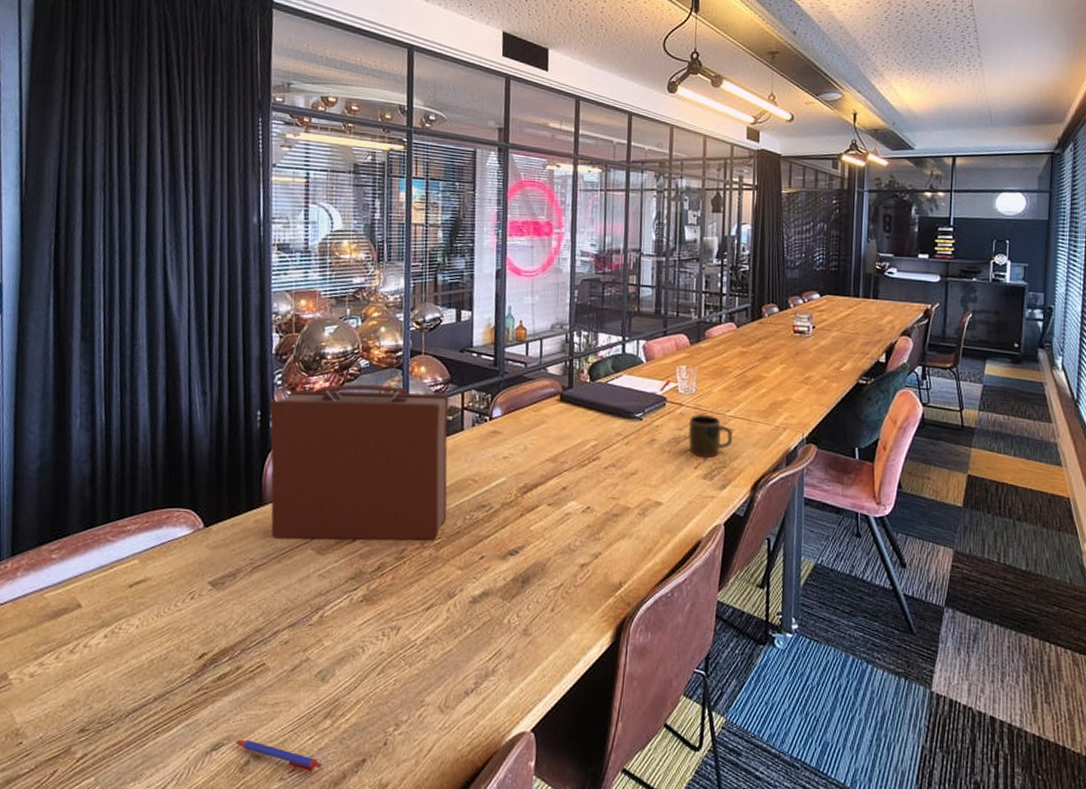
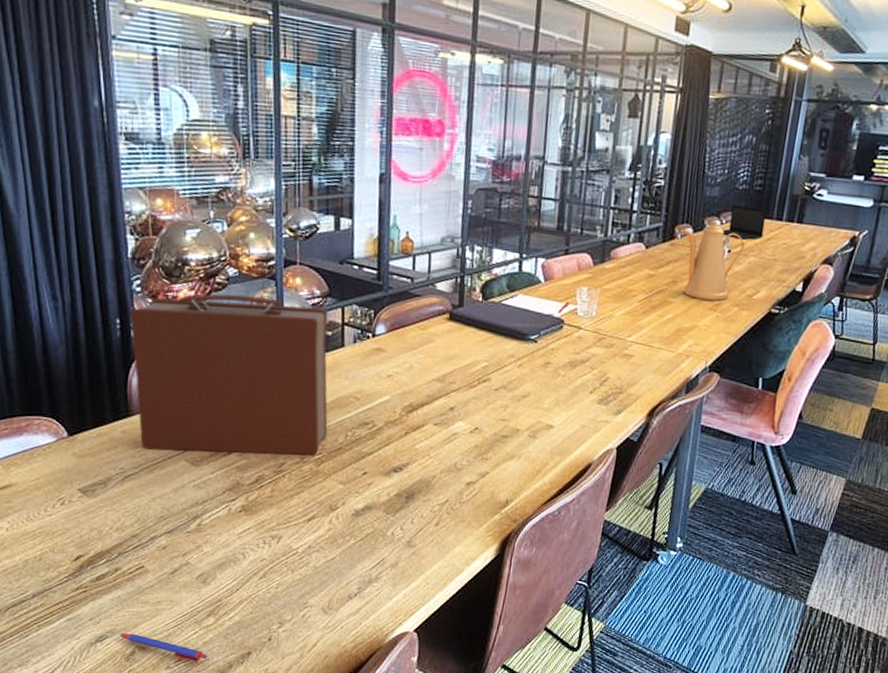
mug: present [687,415,733,458] -> none [584,339,633,383]
coffee pot: none [767,299,827,374] -> present [680,220,745,301]
laptop: none [806,285,844,316] -> present [722,205,767,240]

